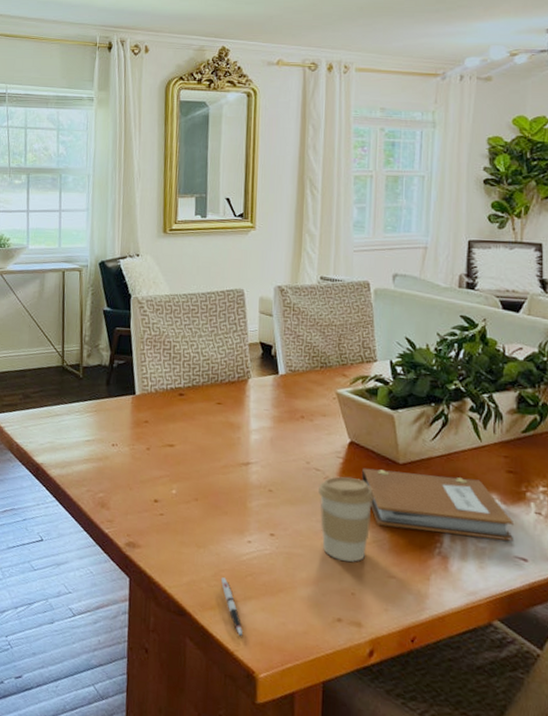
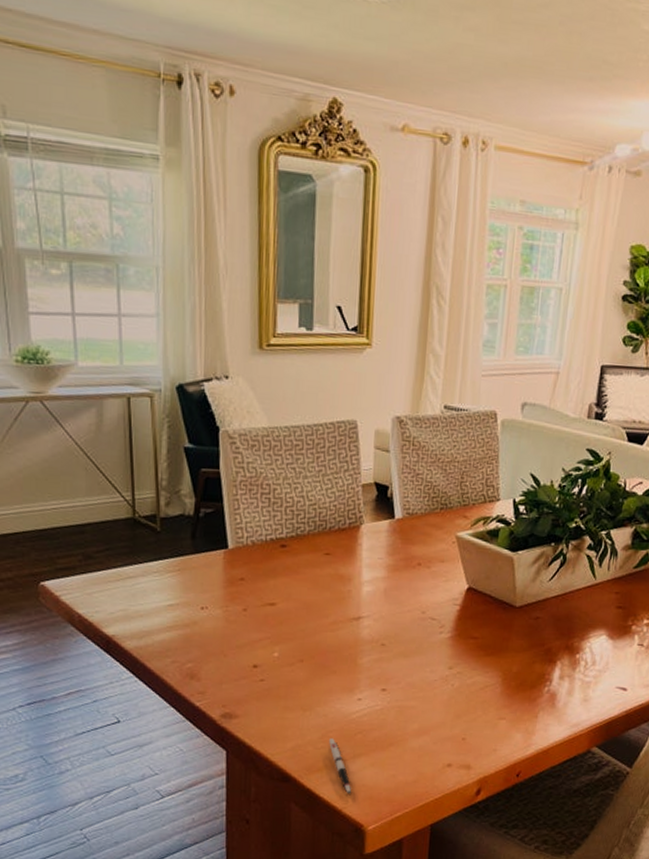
coffee cup: present [317,476,374,562] -> none [432,624,489,708]
notebook: present [362,468,515,541] -> none [478,613,619,673]

